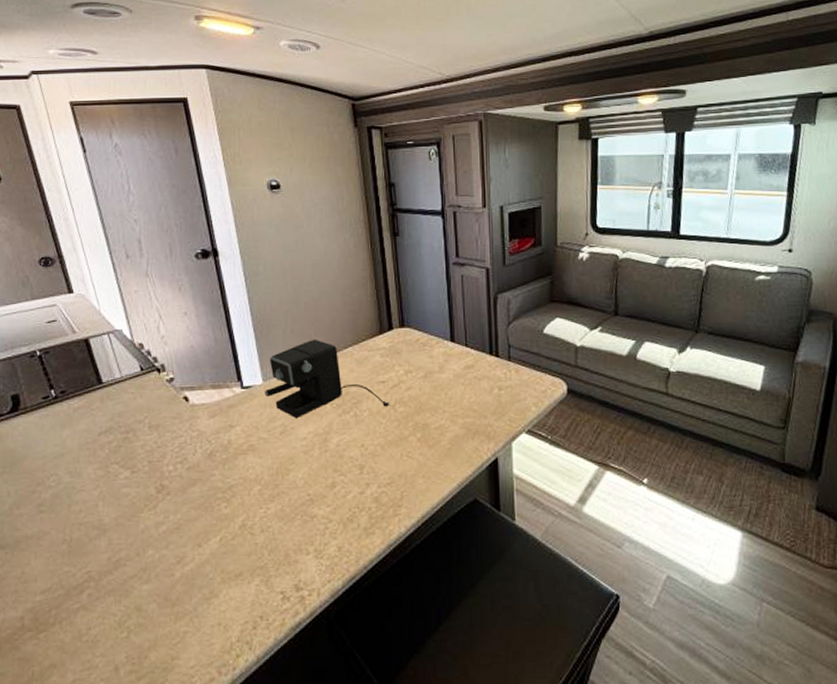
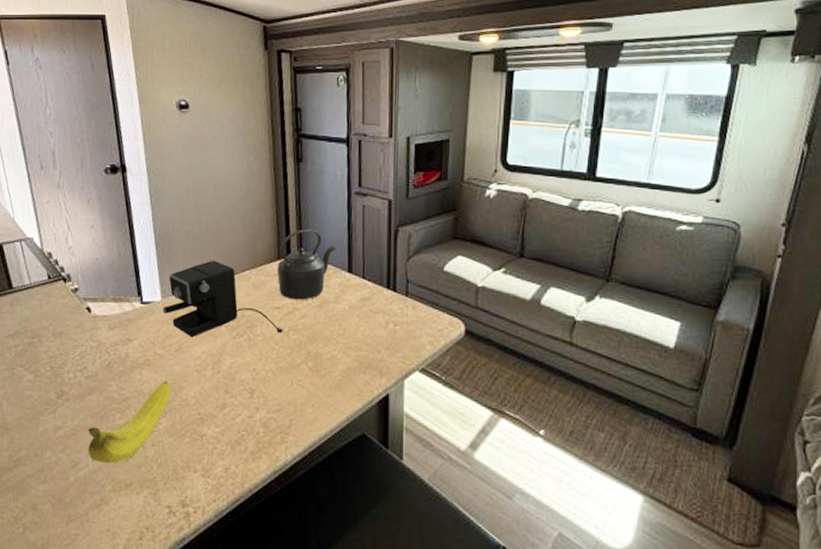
fruit: none [192,465,277,556] -> present [88,381,171,464]
kettle: none [379,301,438,373] -> present [276,229,337,300]

